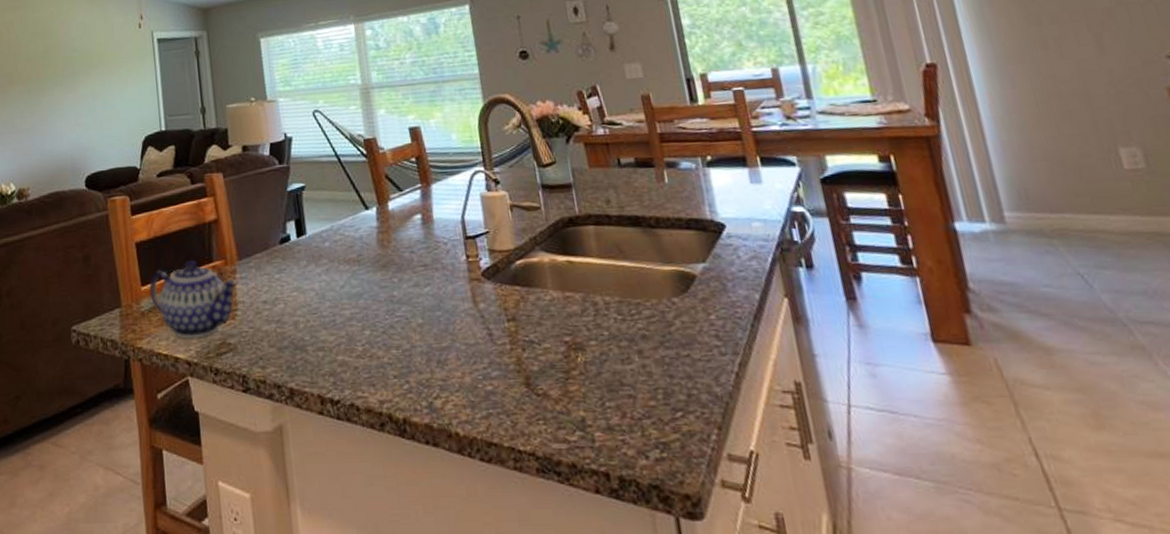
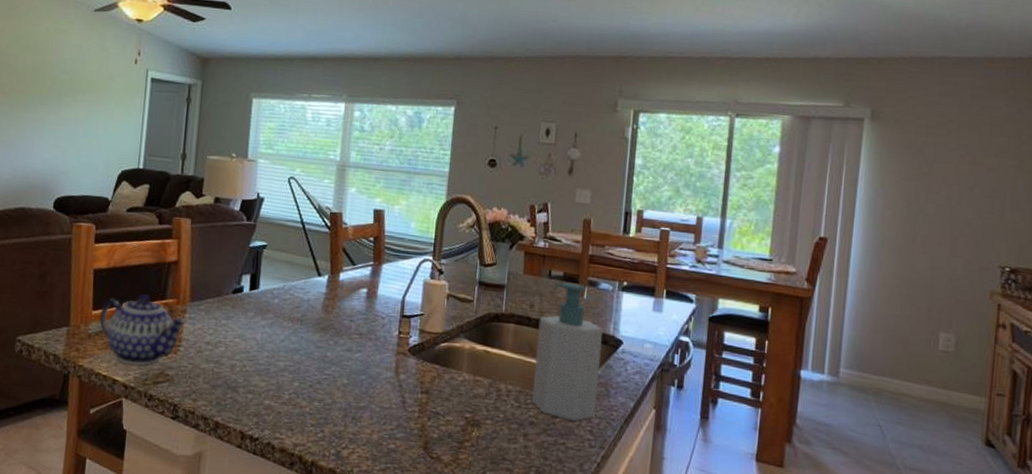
soap bottle: none [620,168,717,327] -> present [532,282,603,422]

